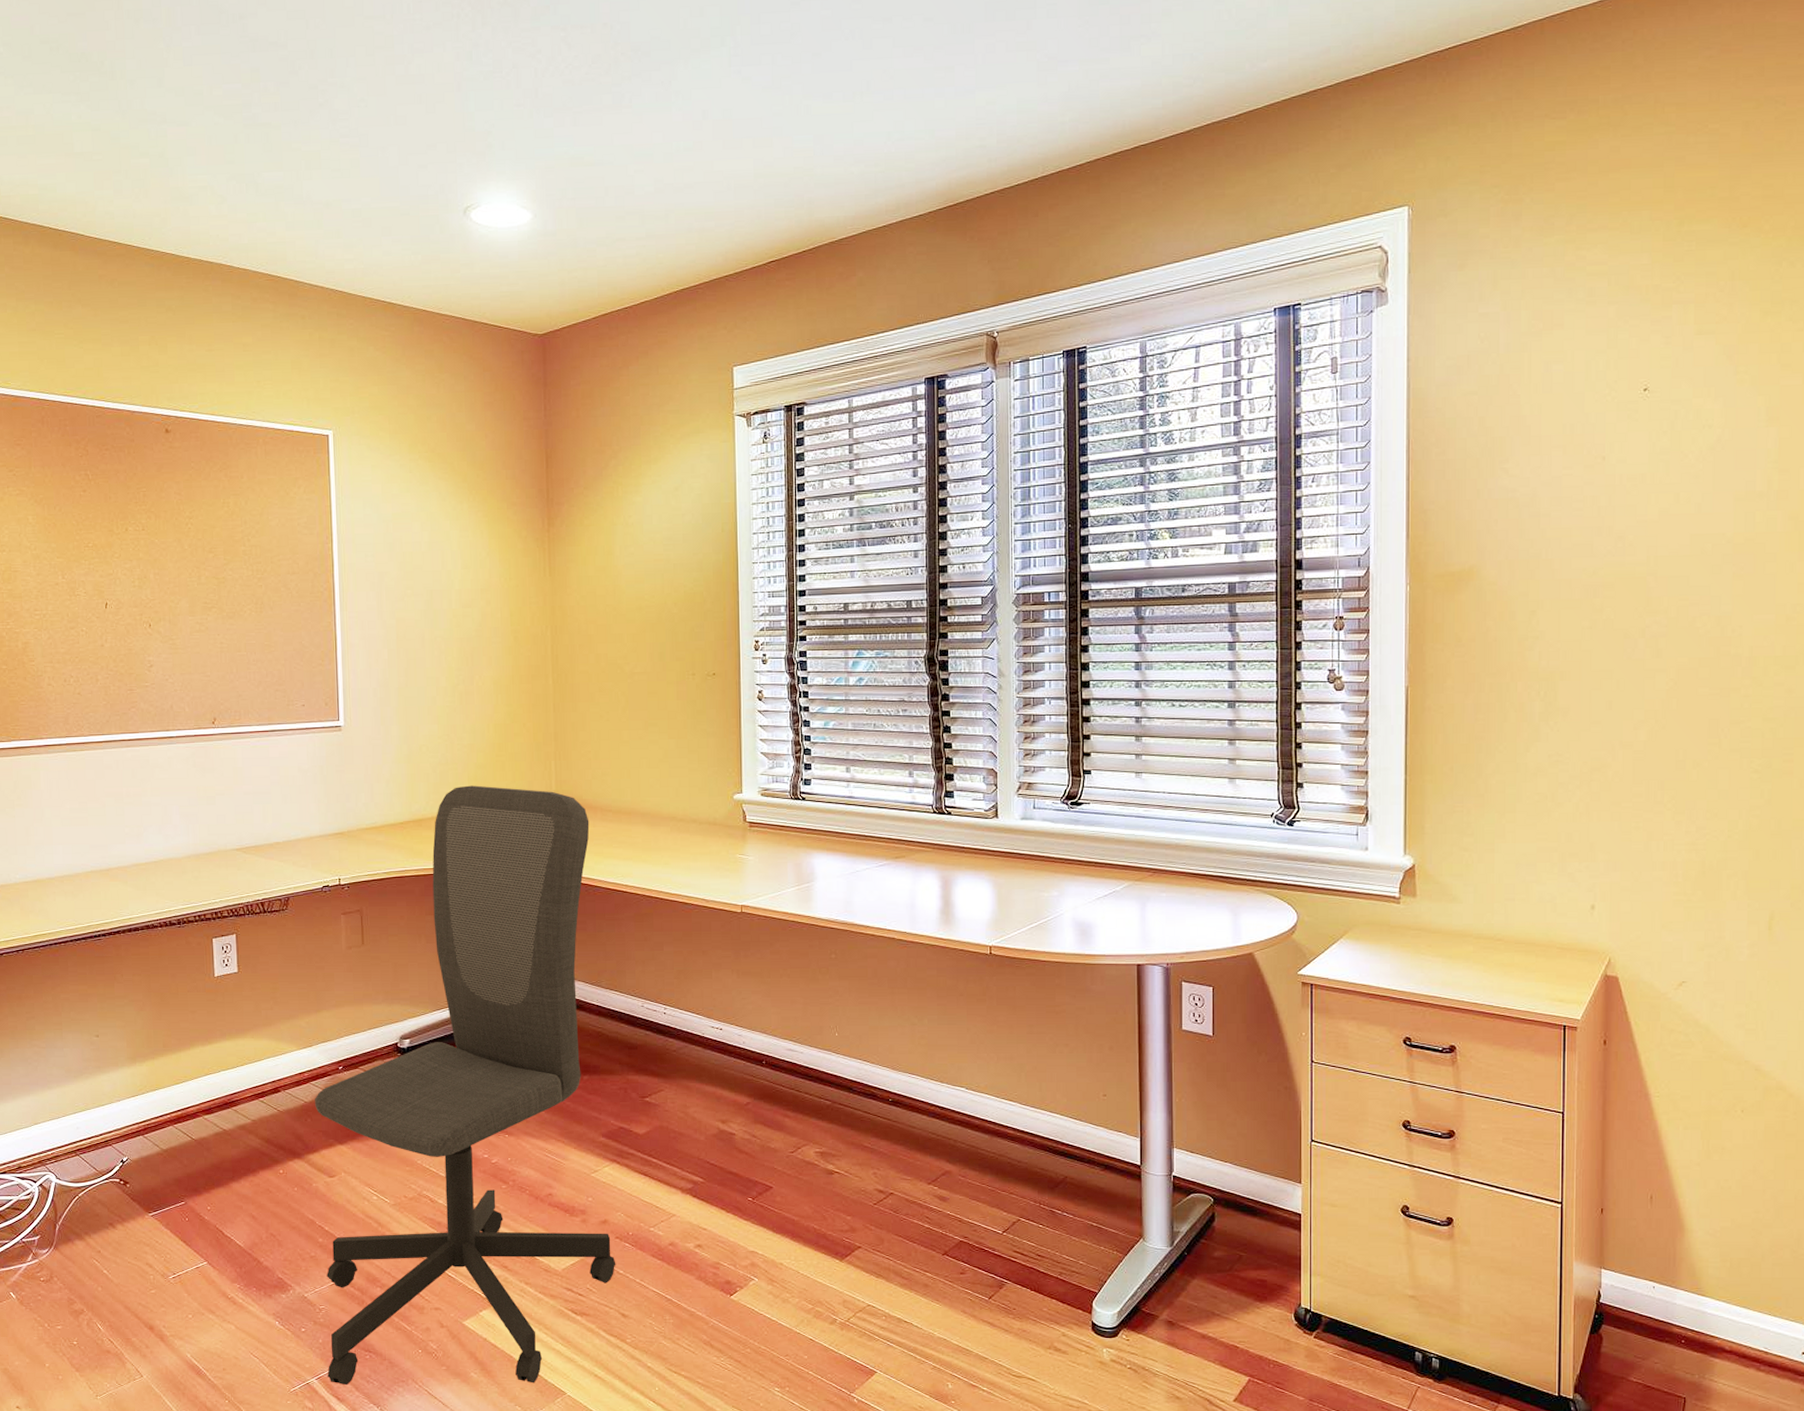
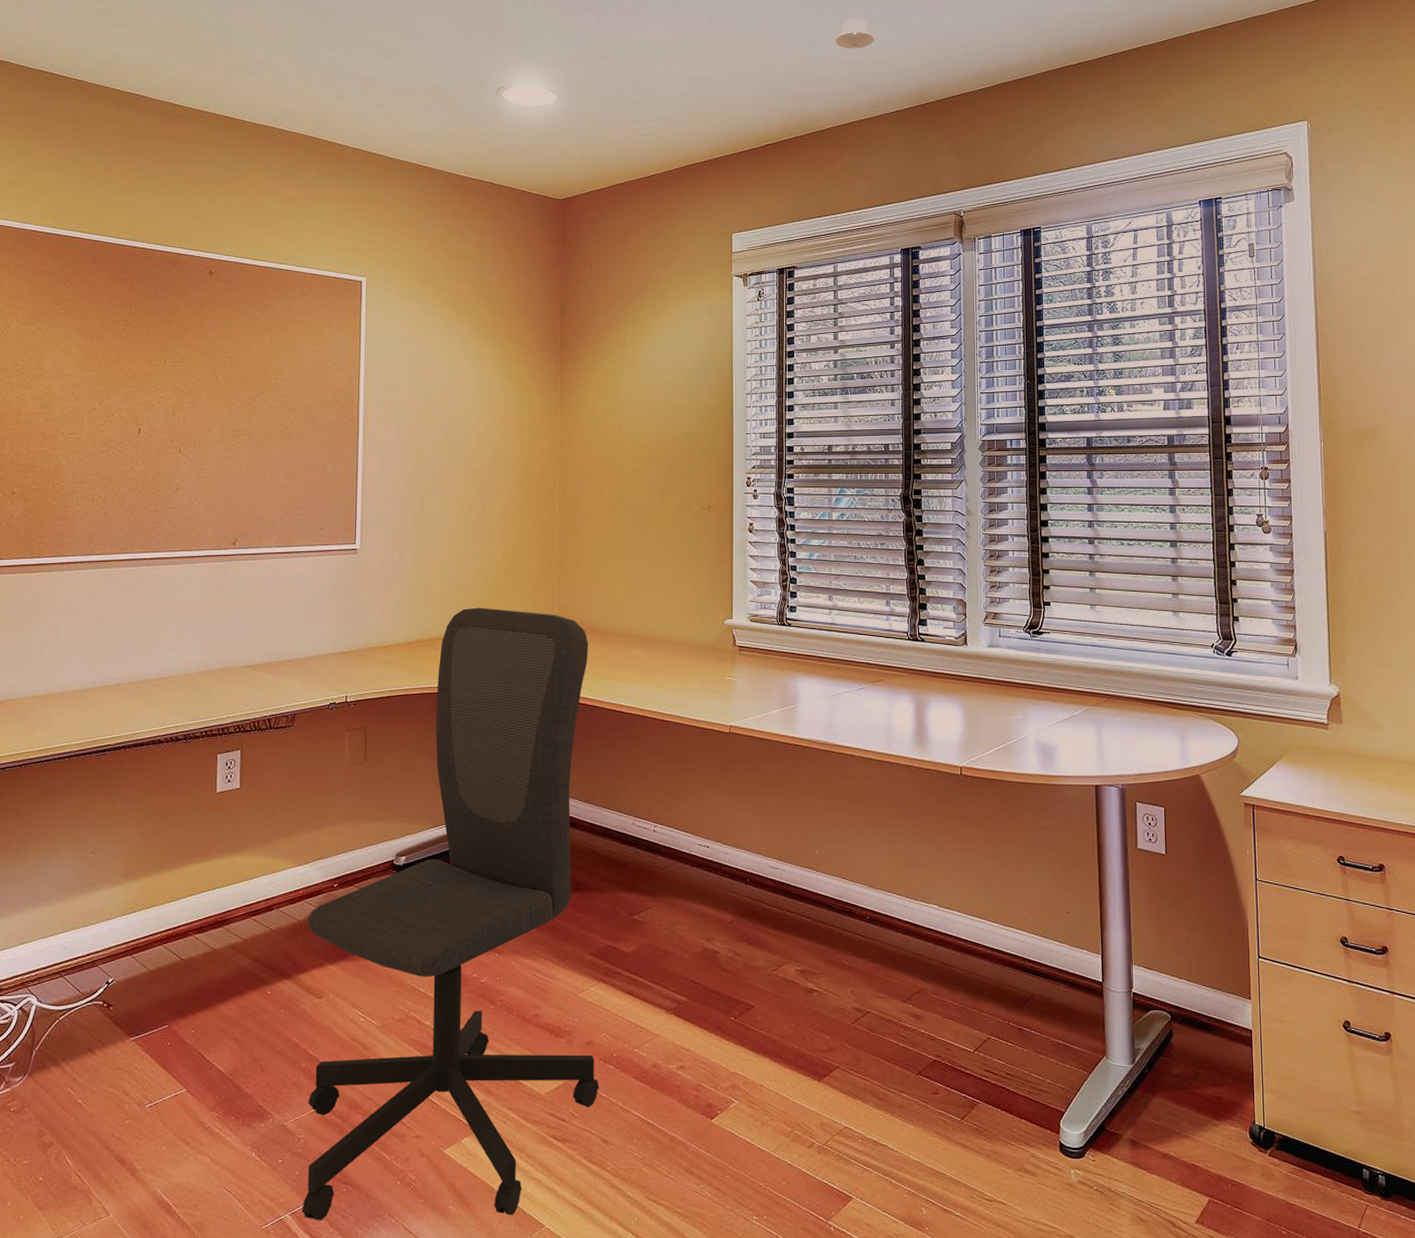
recessed light: none [847,105,894,143] -> present [835,19,875,49]

